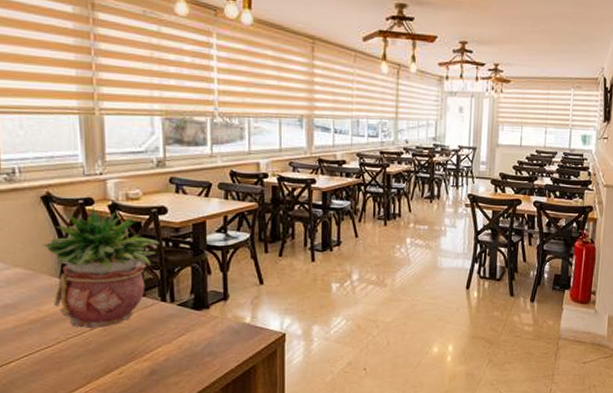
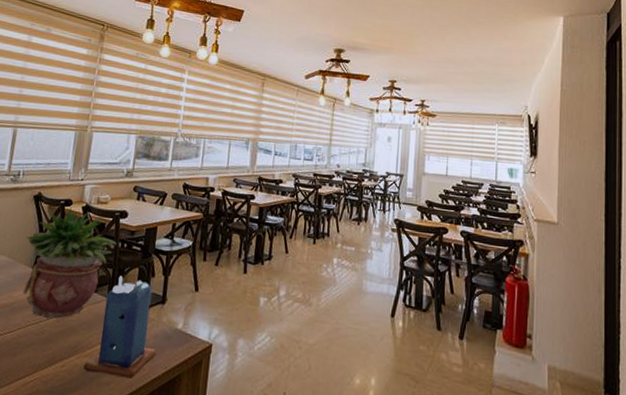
candle: none [145,276,226,376] -> present [84,275,157,379]

